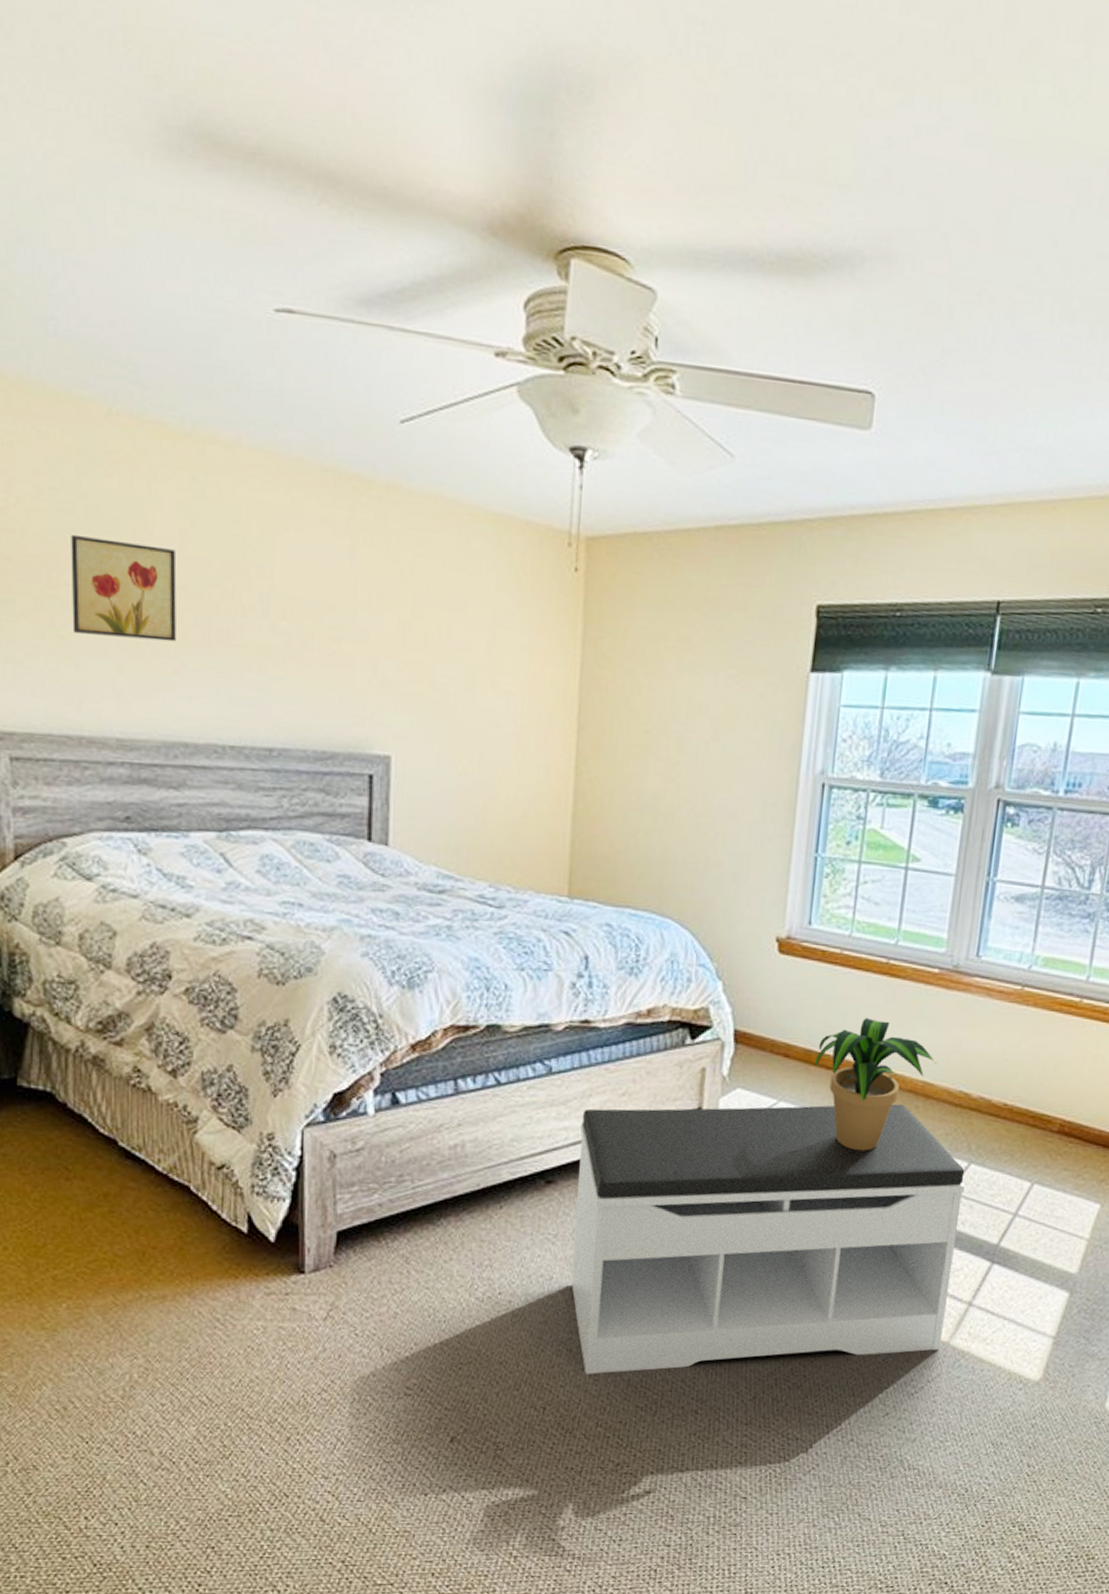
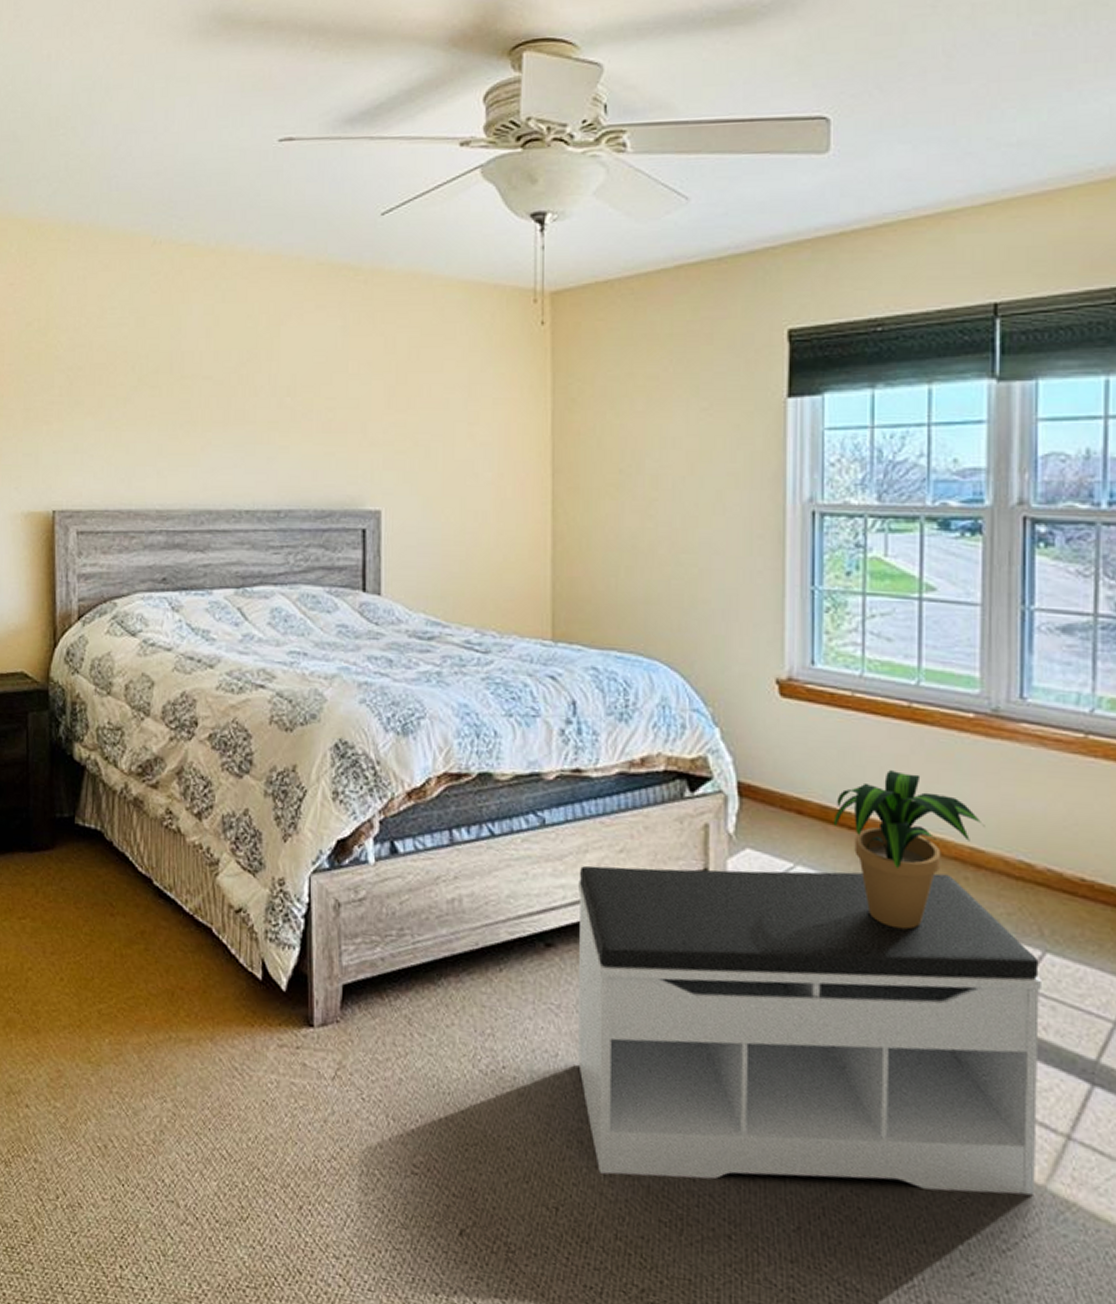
wall art: present [71,534,177,642] -> none [124,343,204,424]

